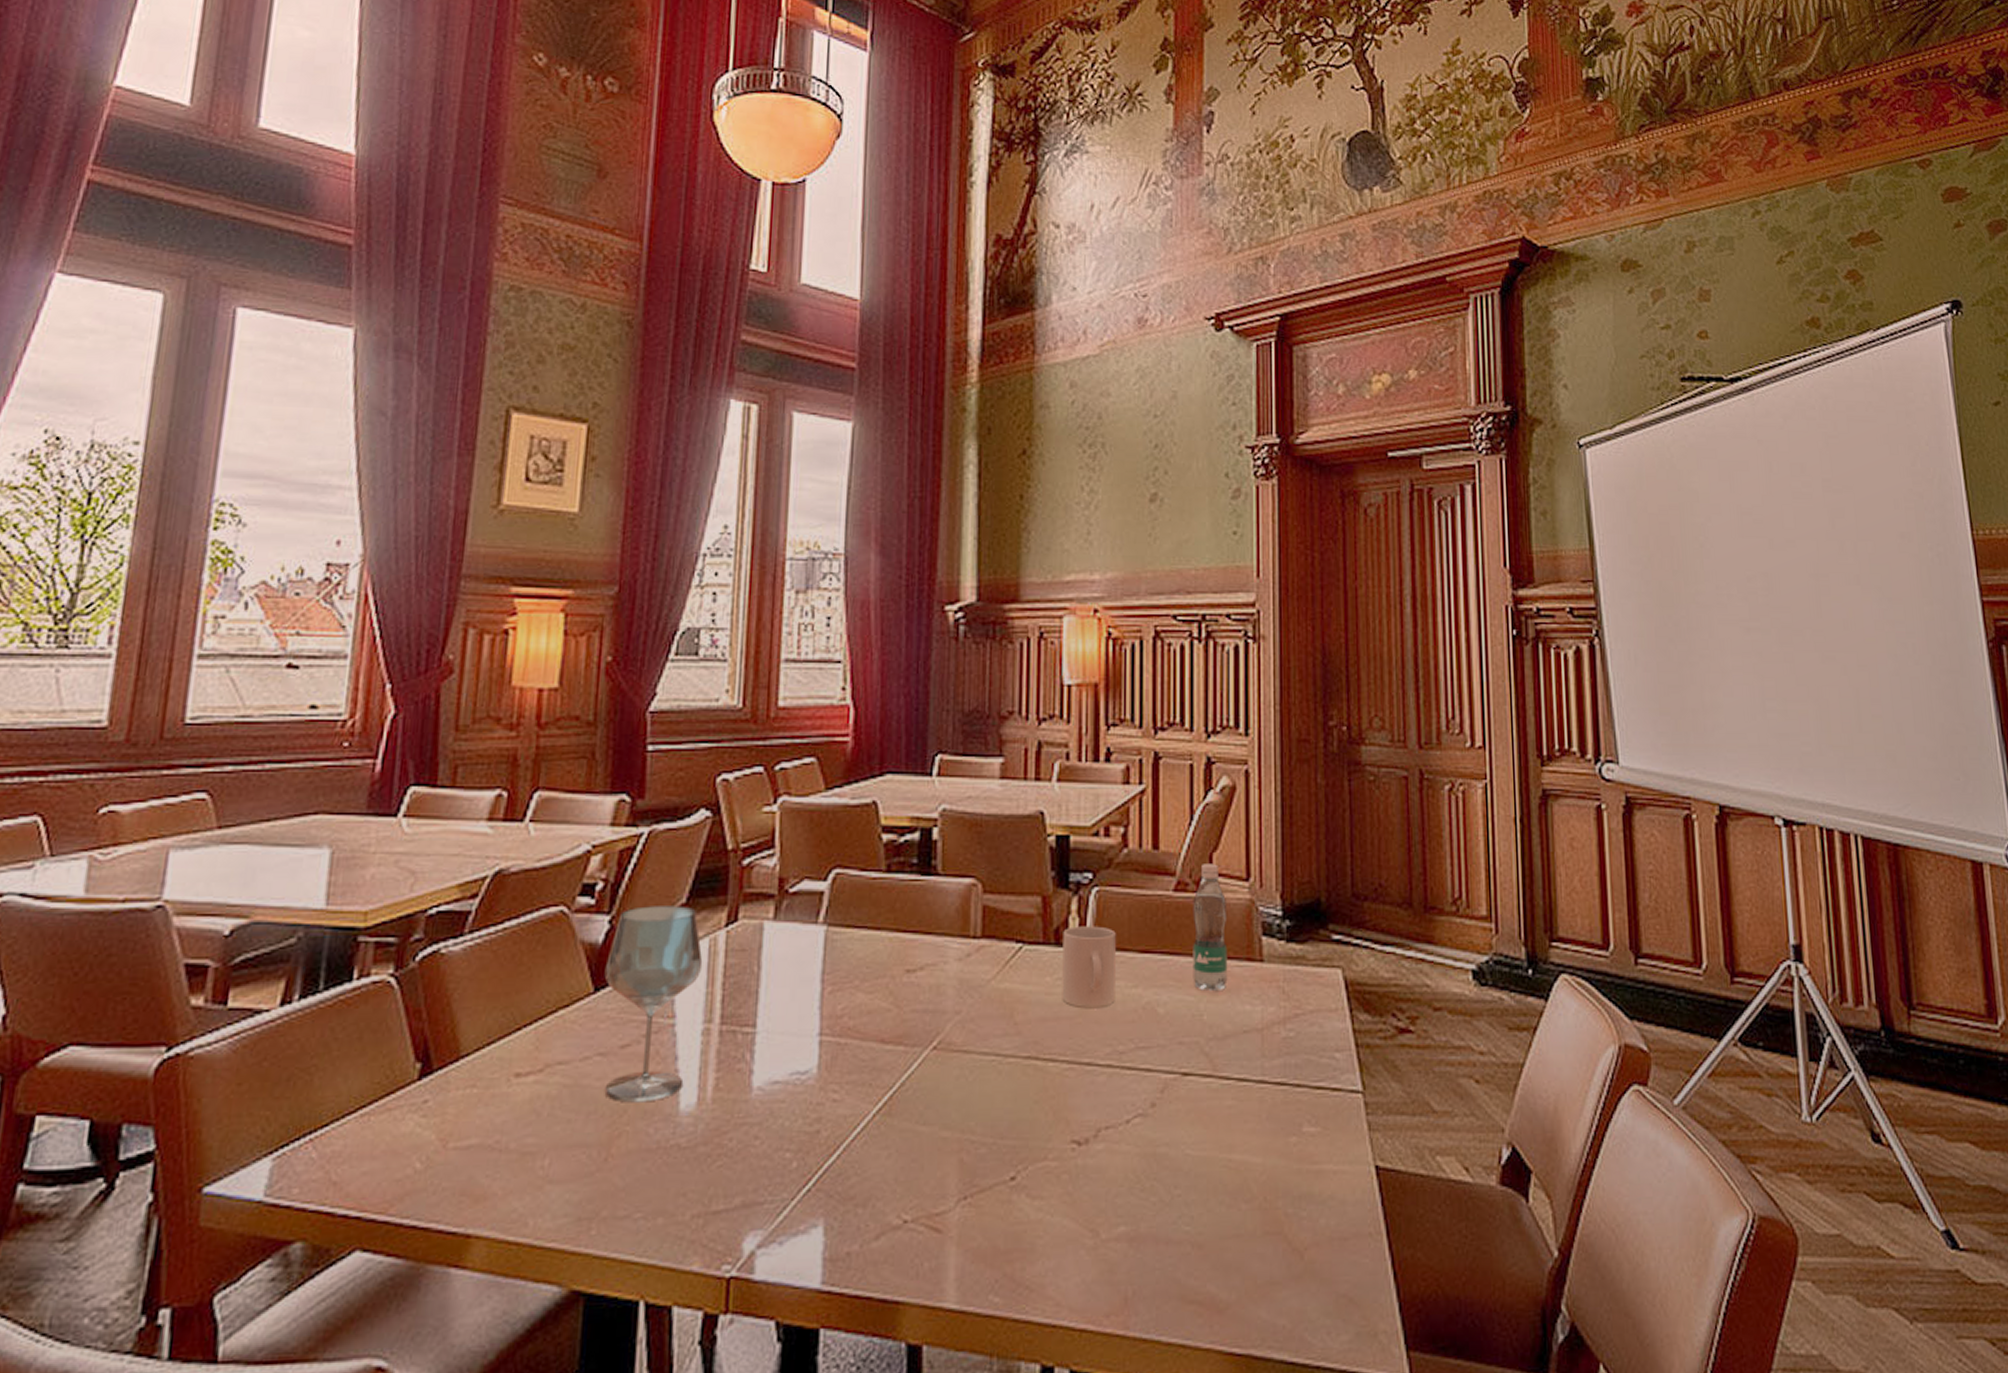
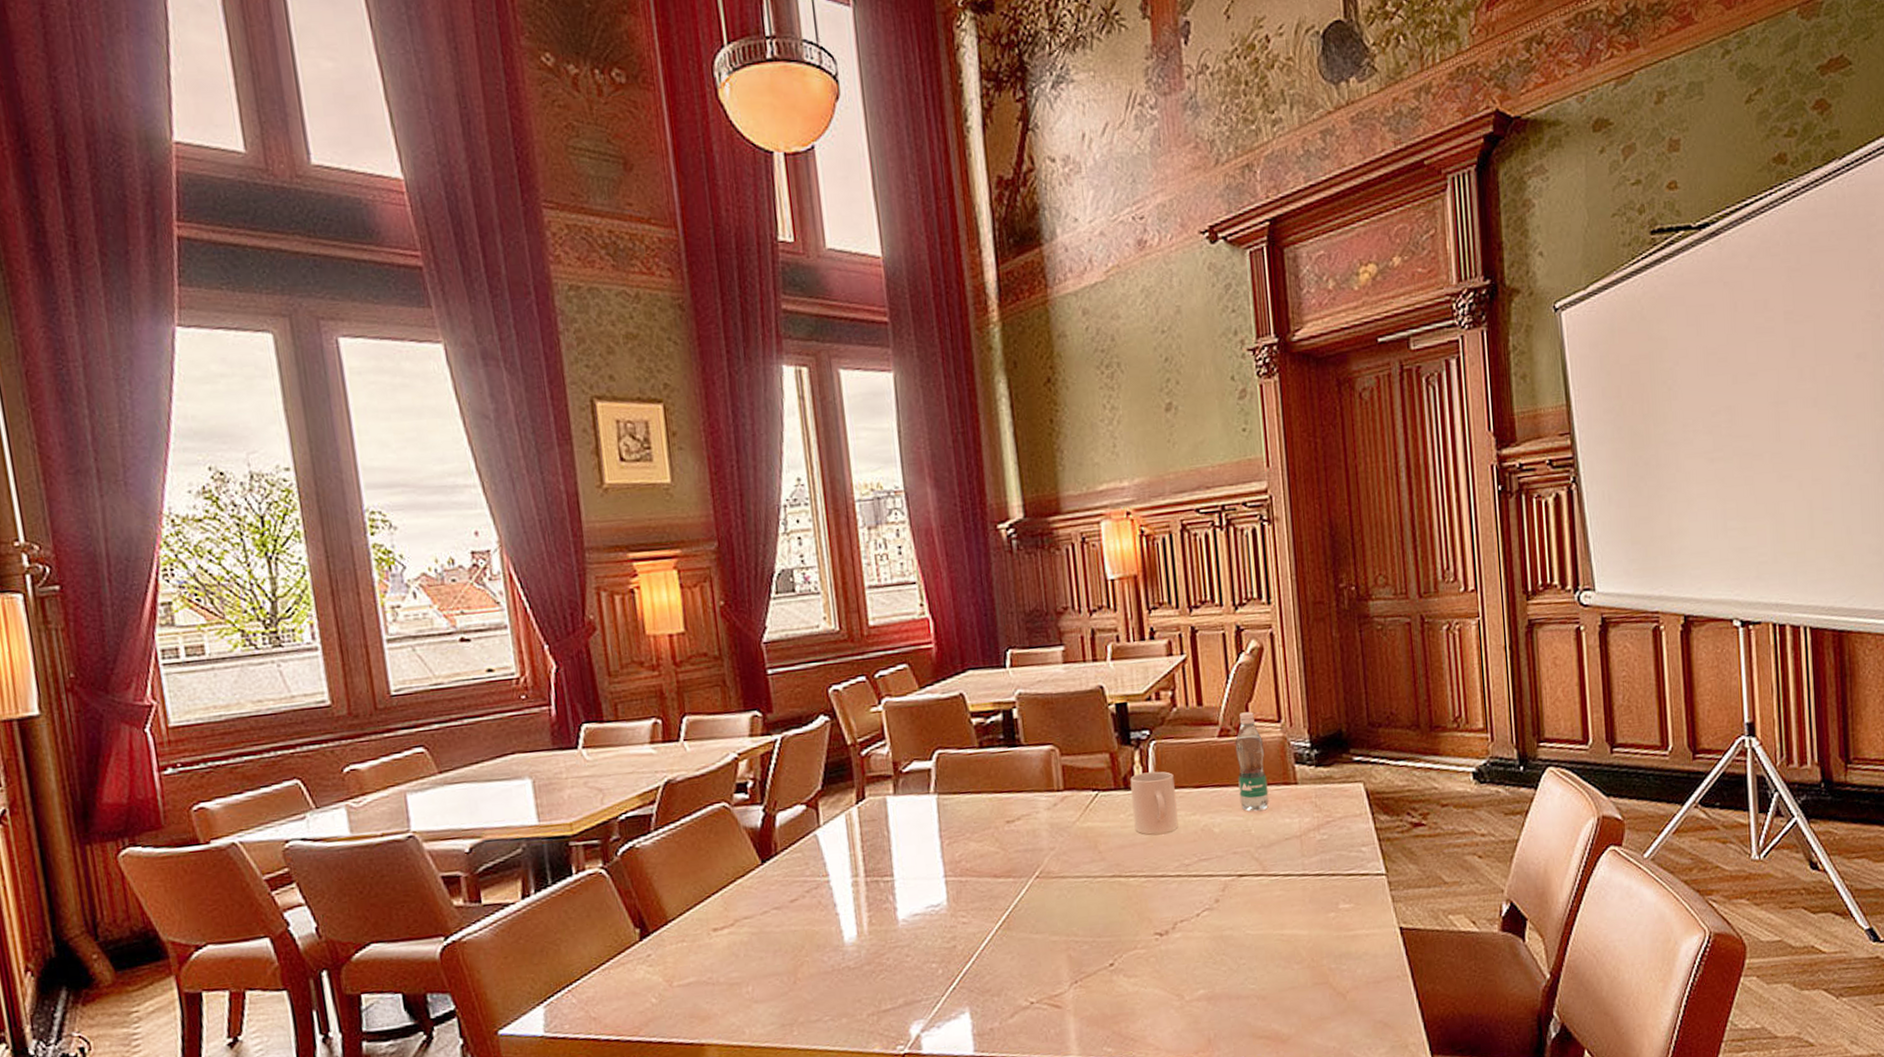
wine glass: present [604,906,703,1103] -> none [766,792,844,941]

